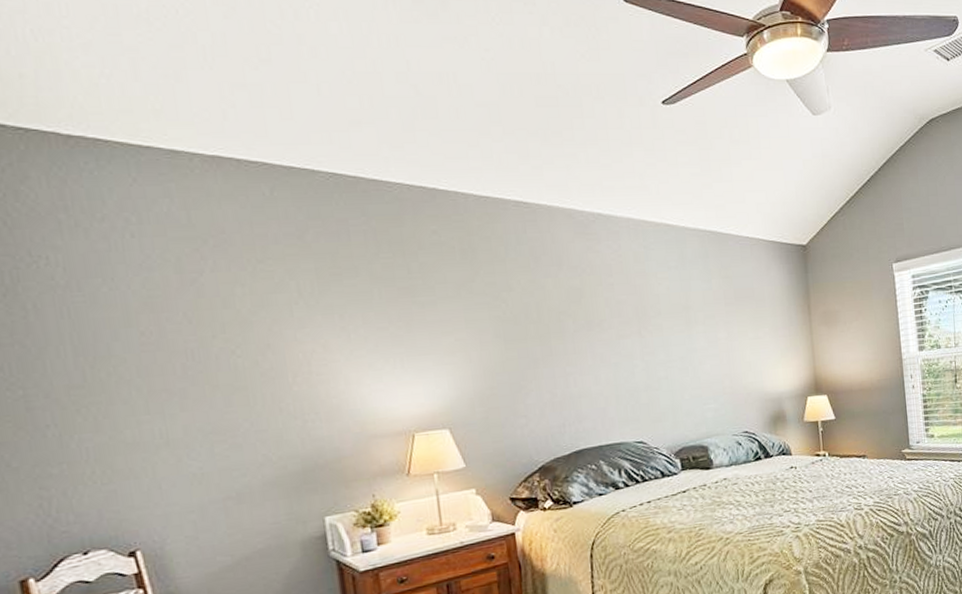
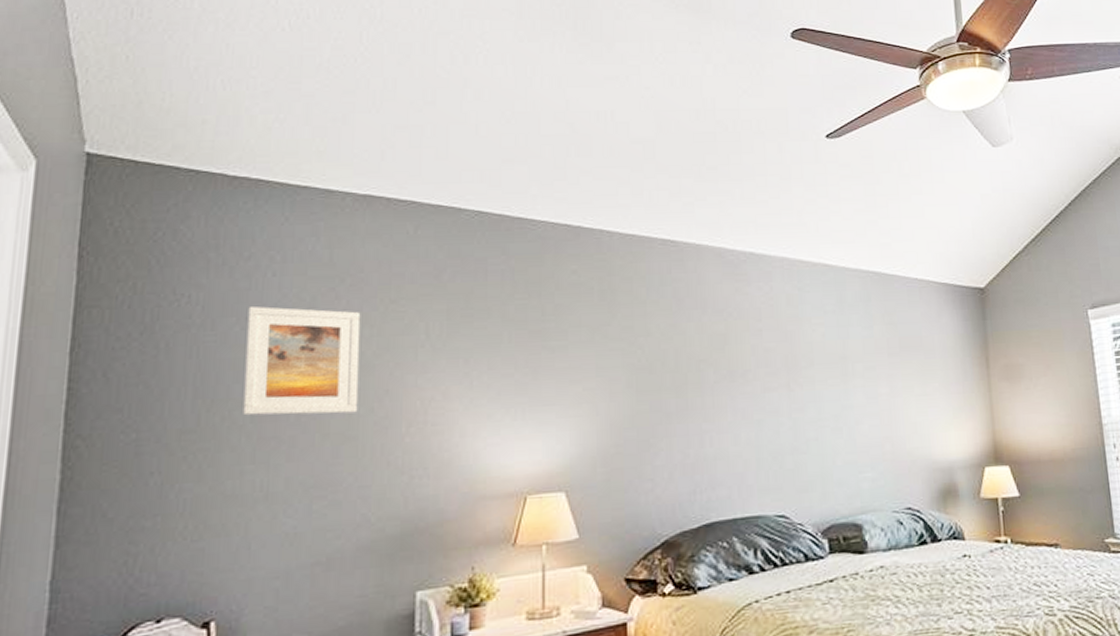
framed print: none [112,267,243,371] -> present [243,306,361,416]

